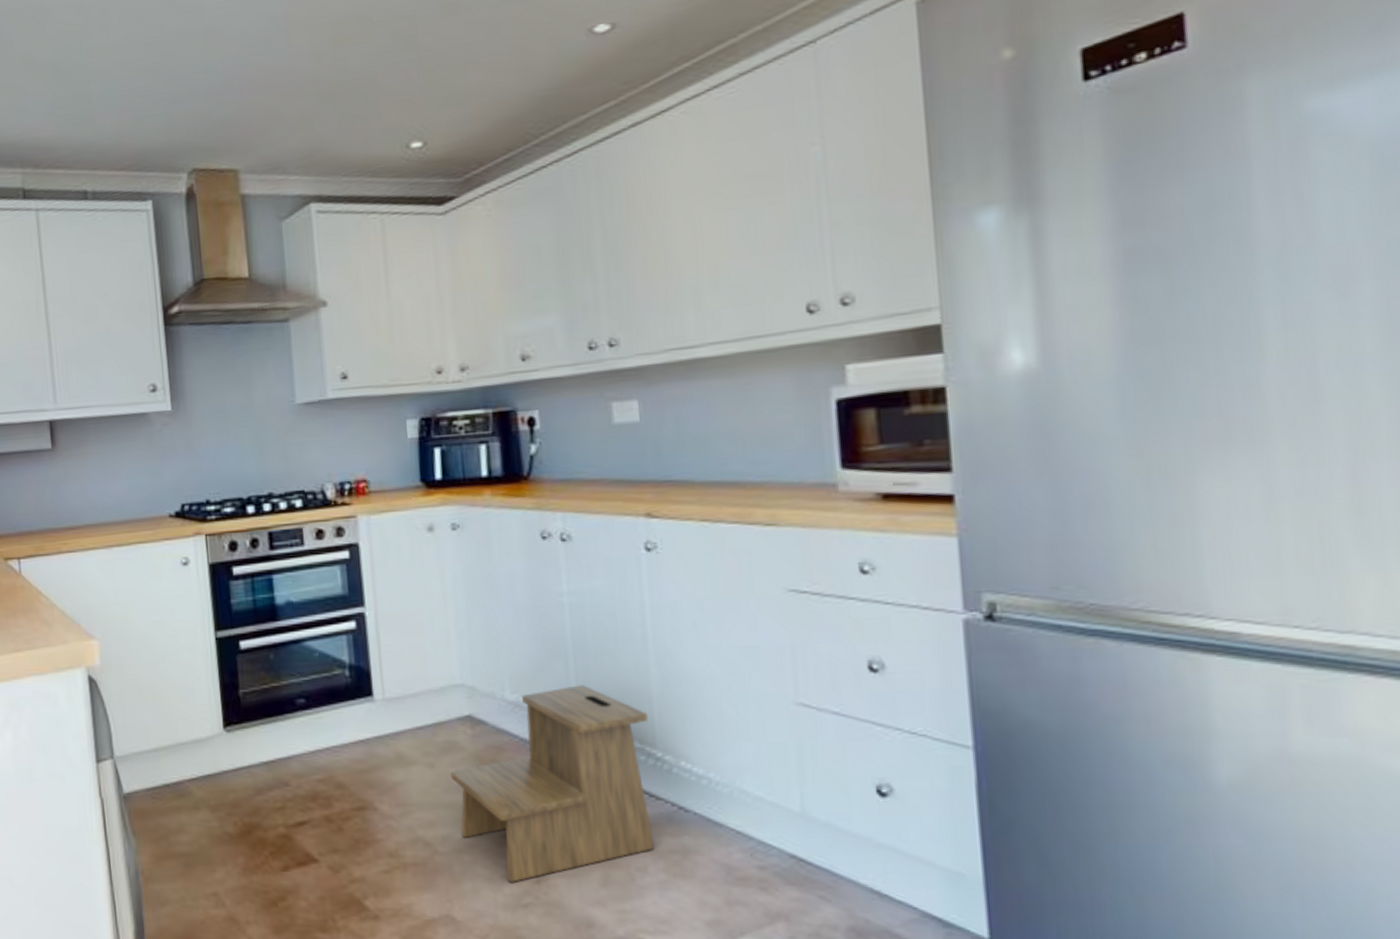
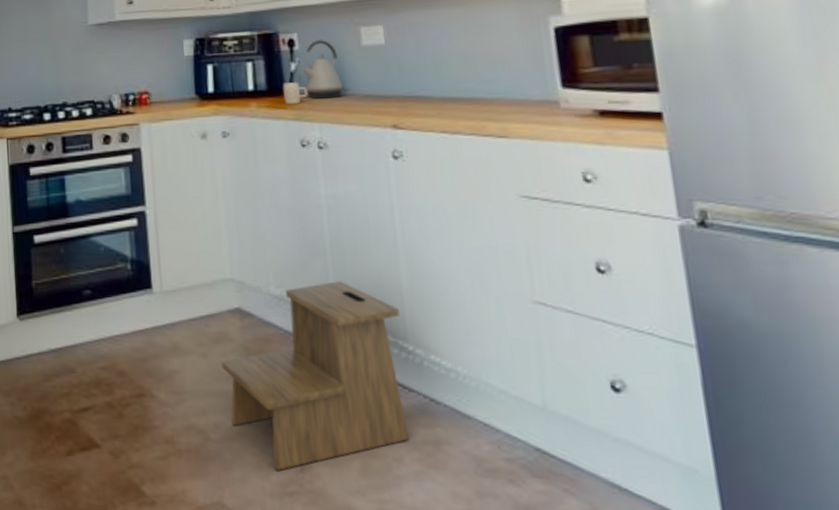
mug: none [521,466,550,492] -> present [282,82,308,104]
kettle: none [543,416,590,486] -> present [301,39,343,100]

